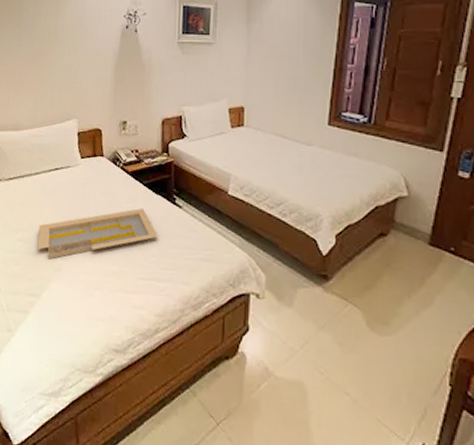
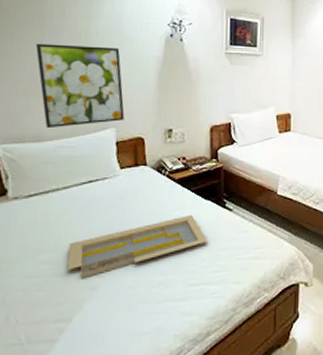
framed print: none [15,40,85,119] -> present [36,43,125,129]

